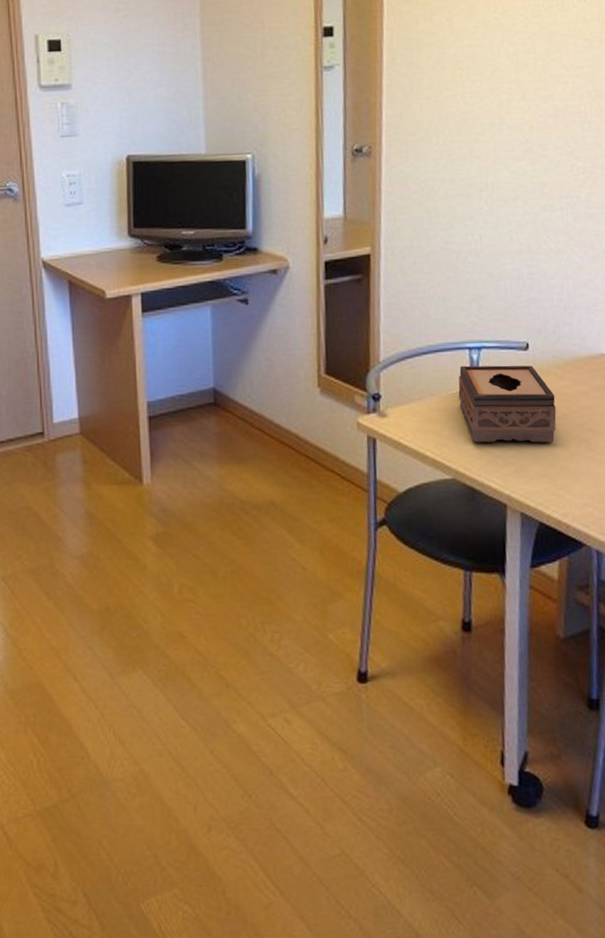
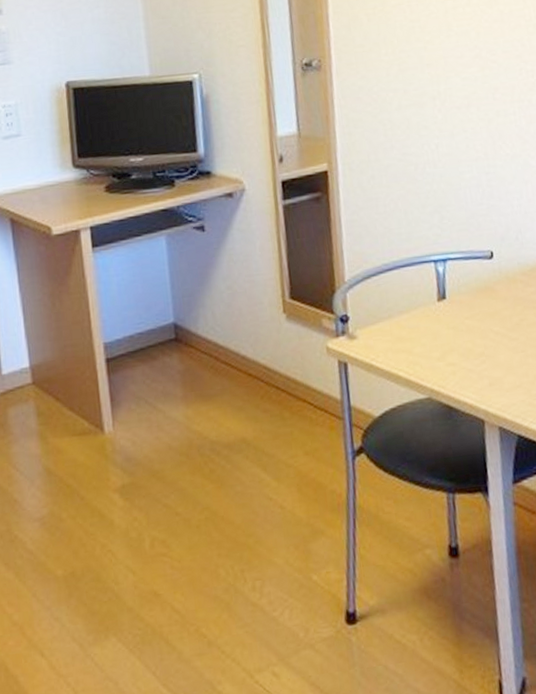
tissue box: present [458,365,557,443] -> none [426,274,527,358]

